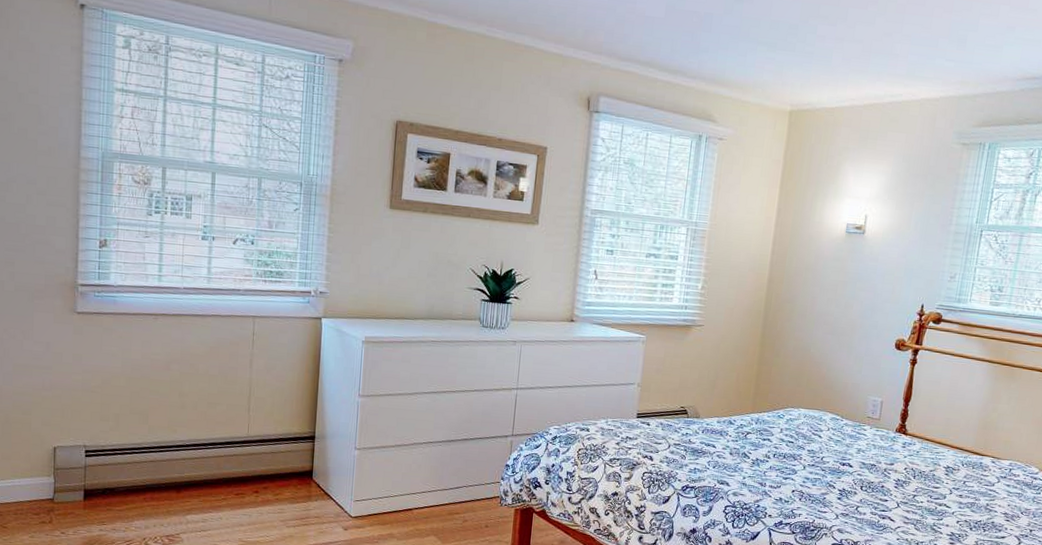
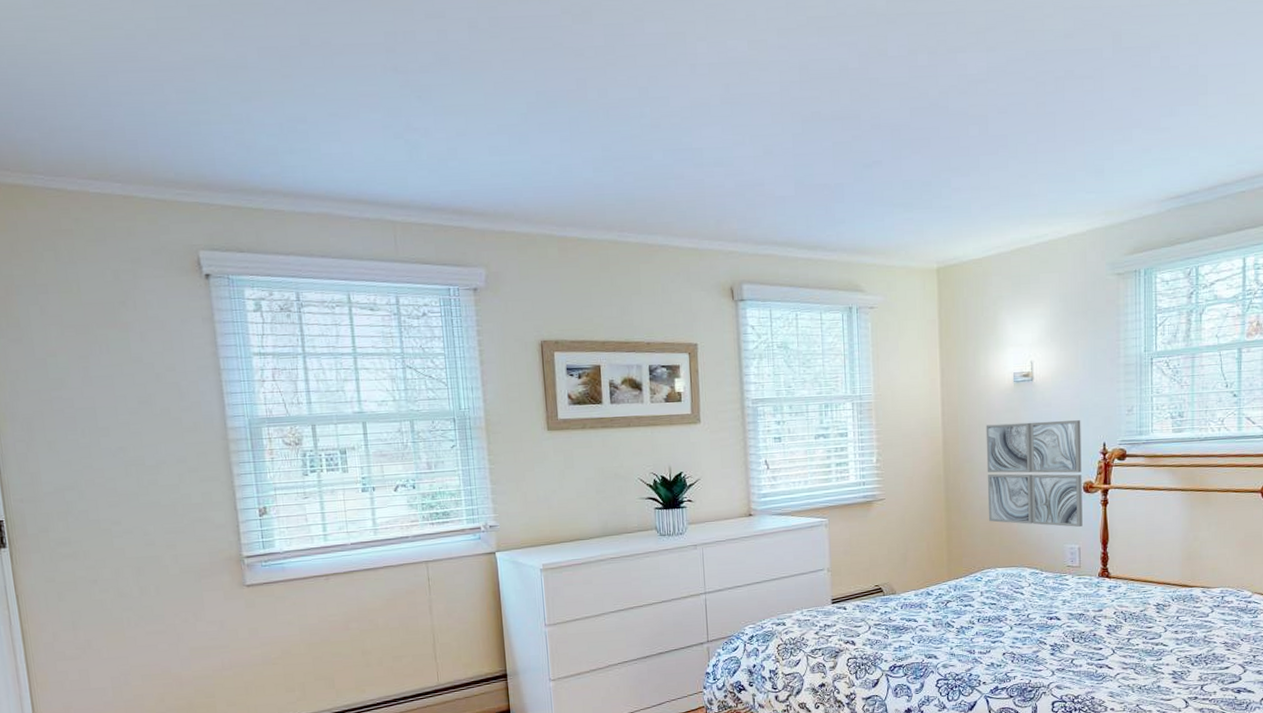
wall art: none [800,269,904,382] -> present [985,420,1083,528]

